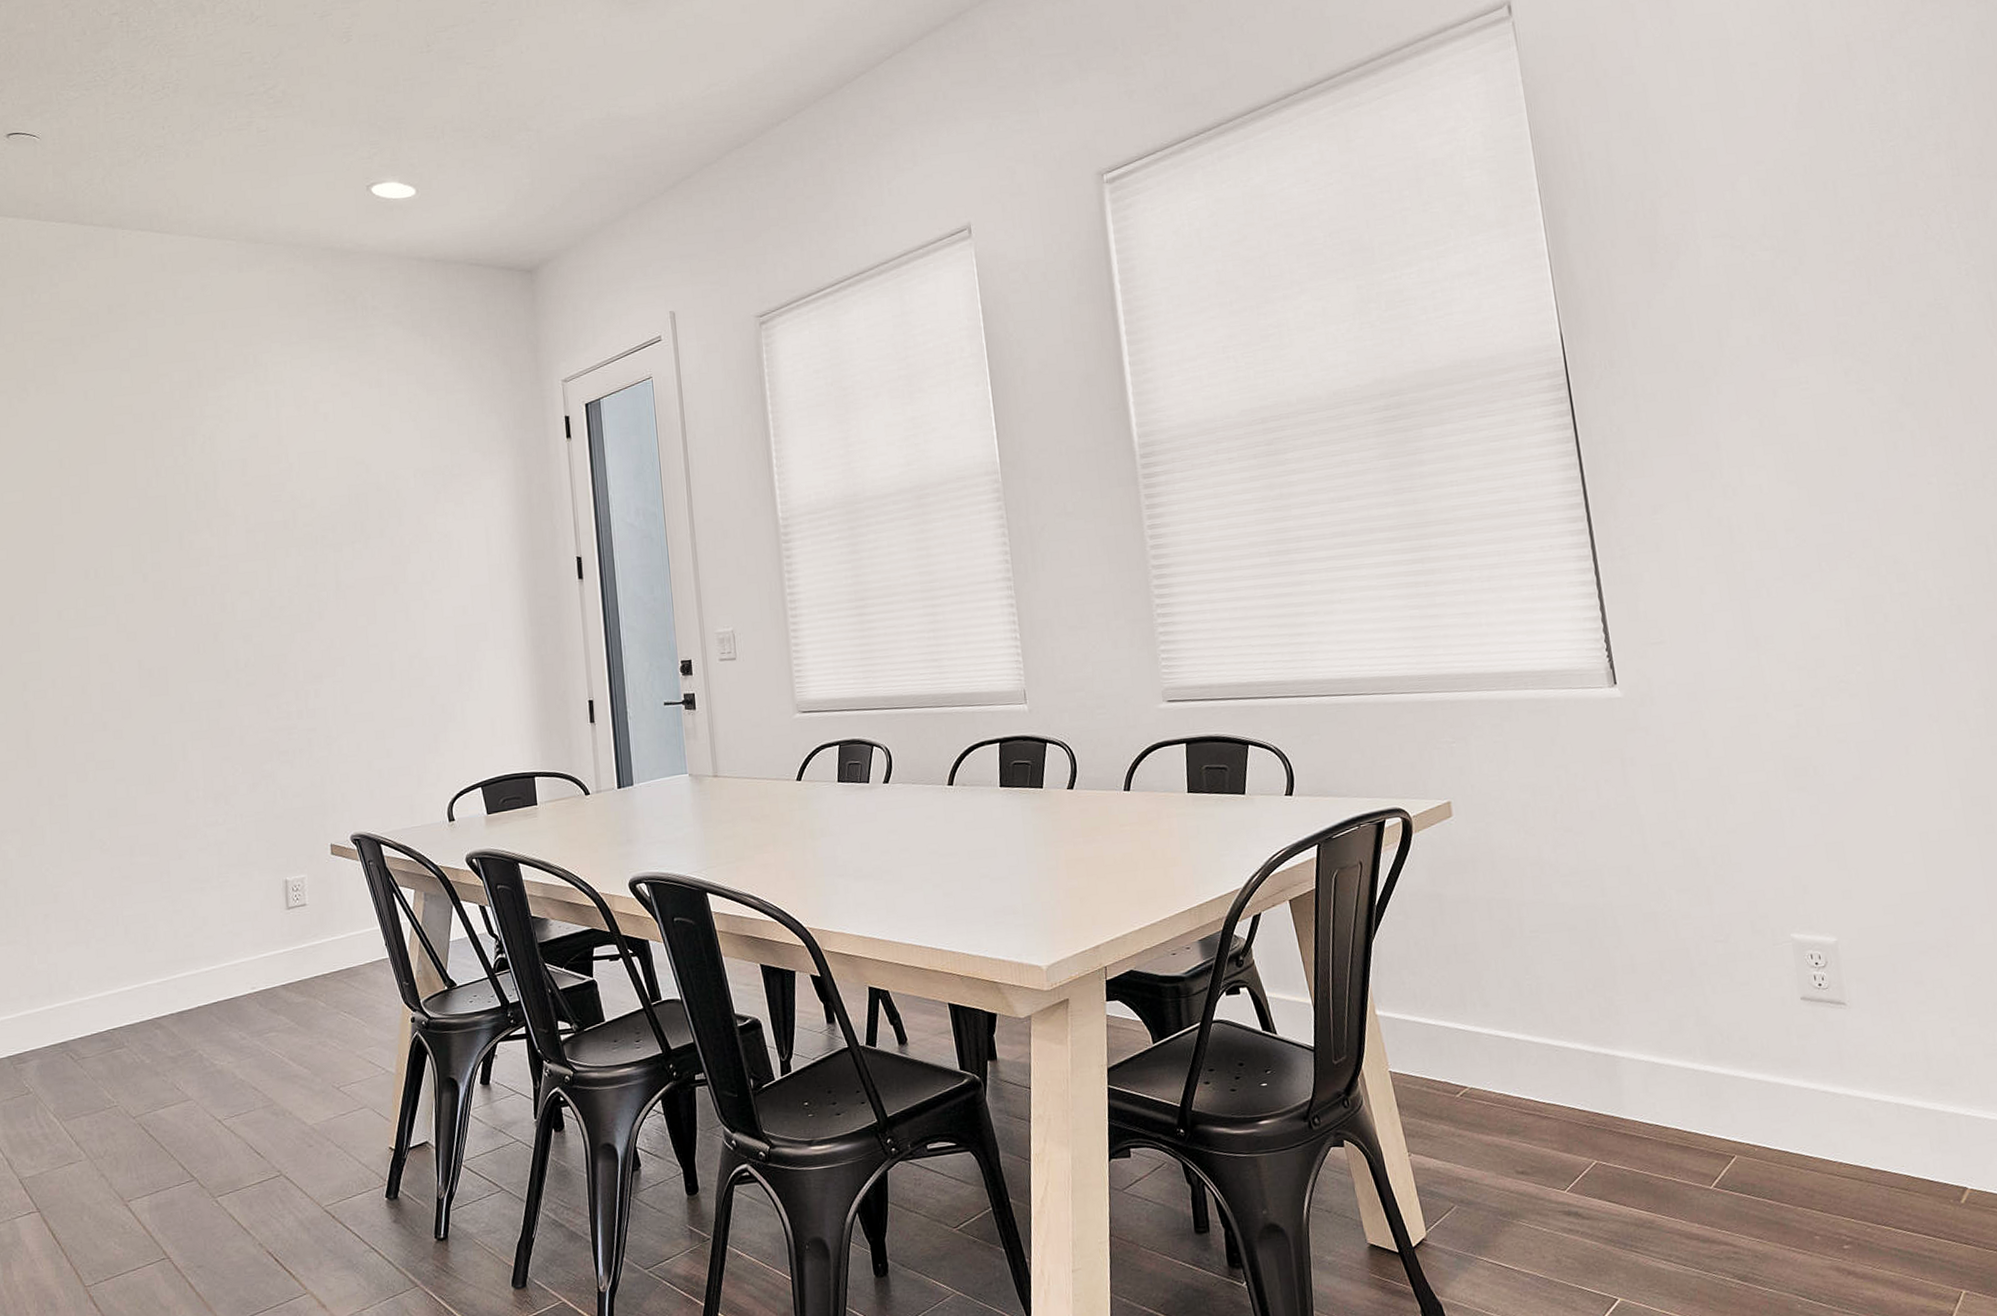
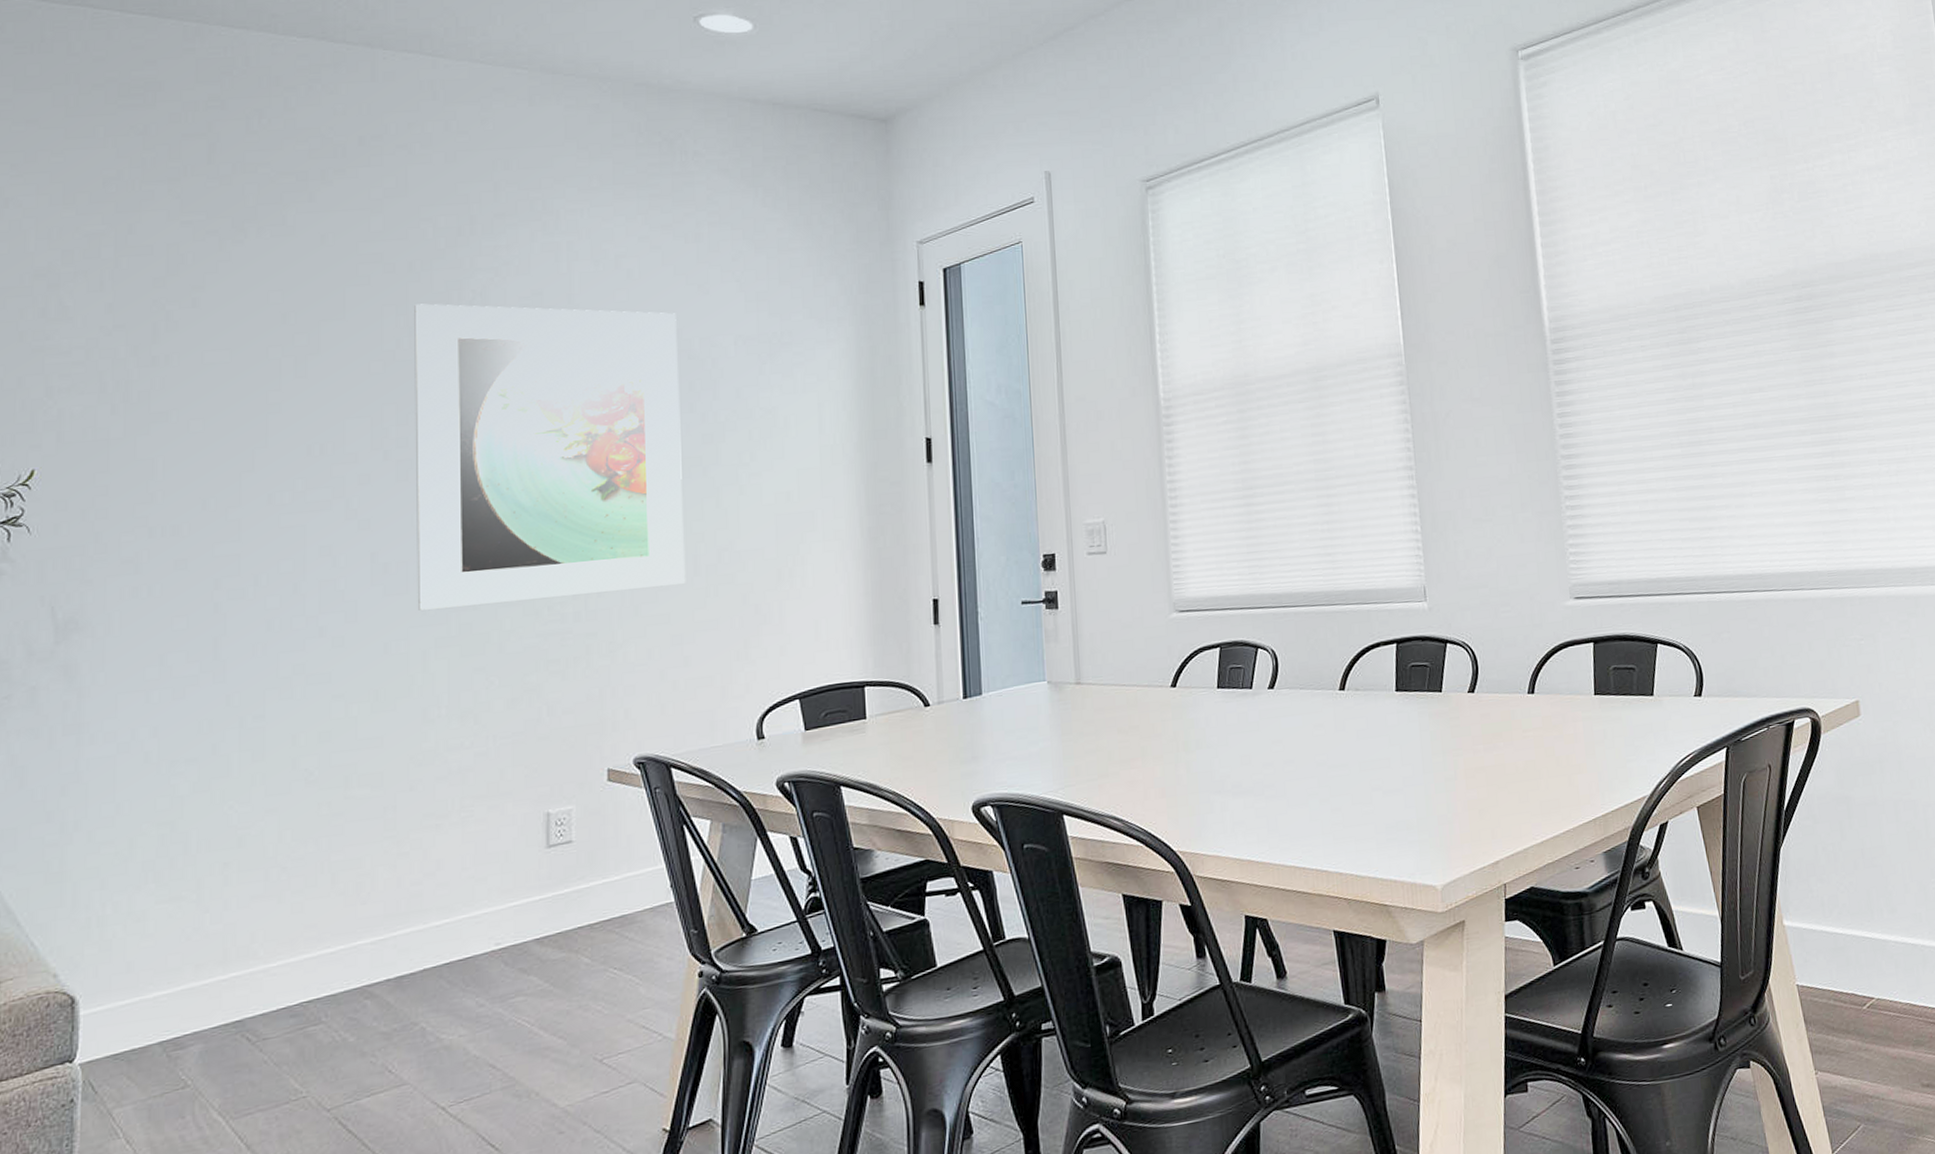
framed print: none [159,447,385,709] -> present [414,303,686,611]

